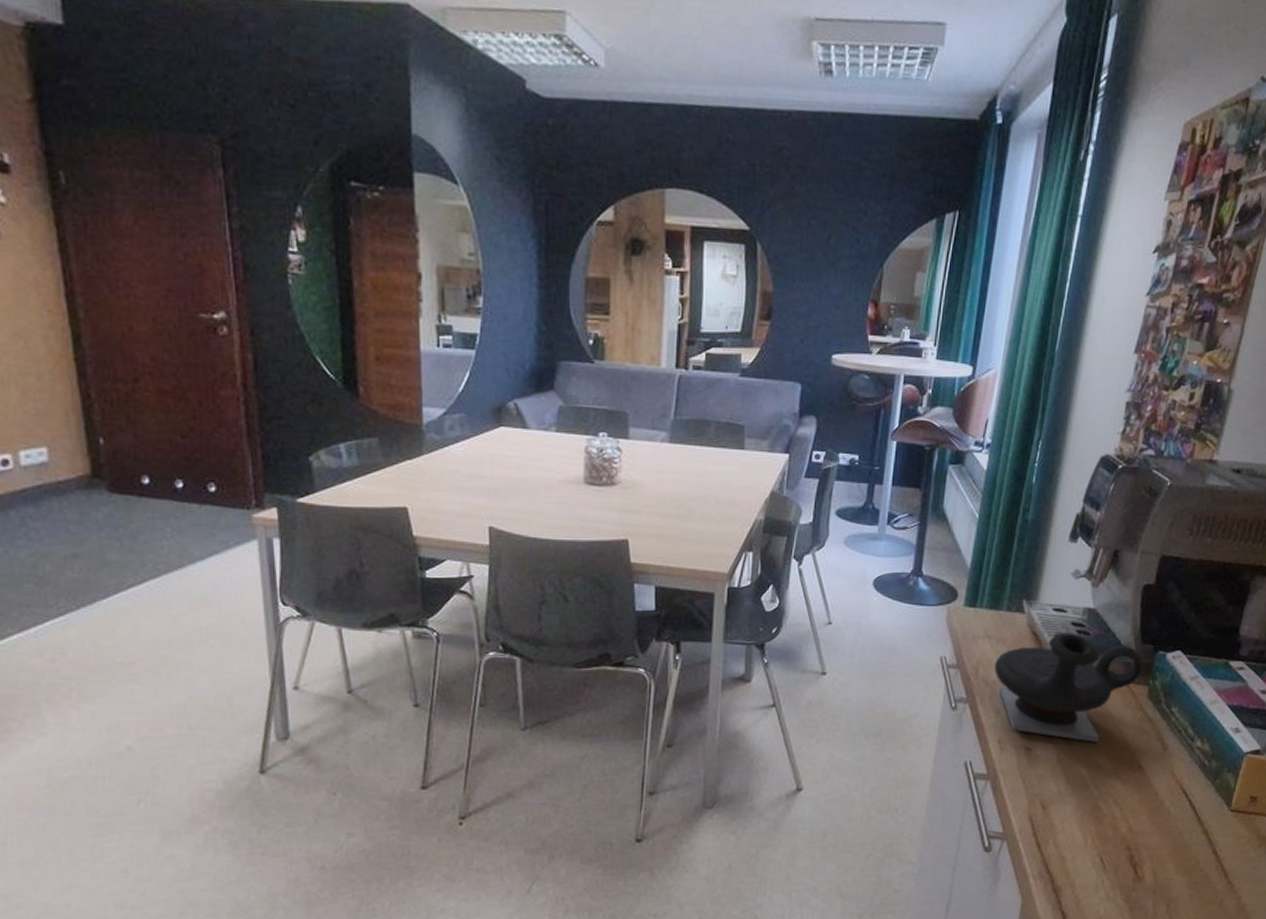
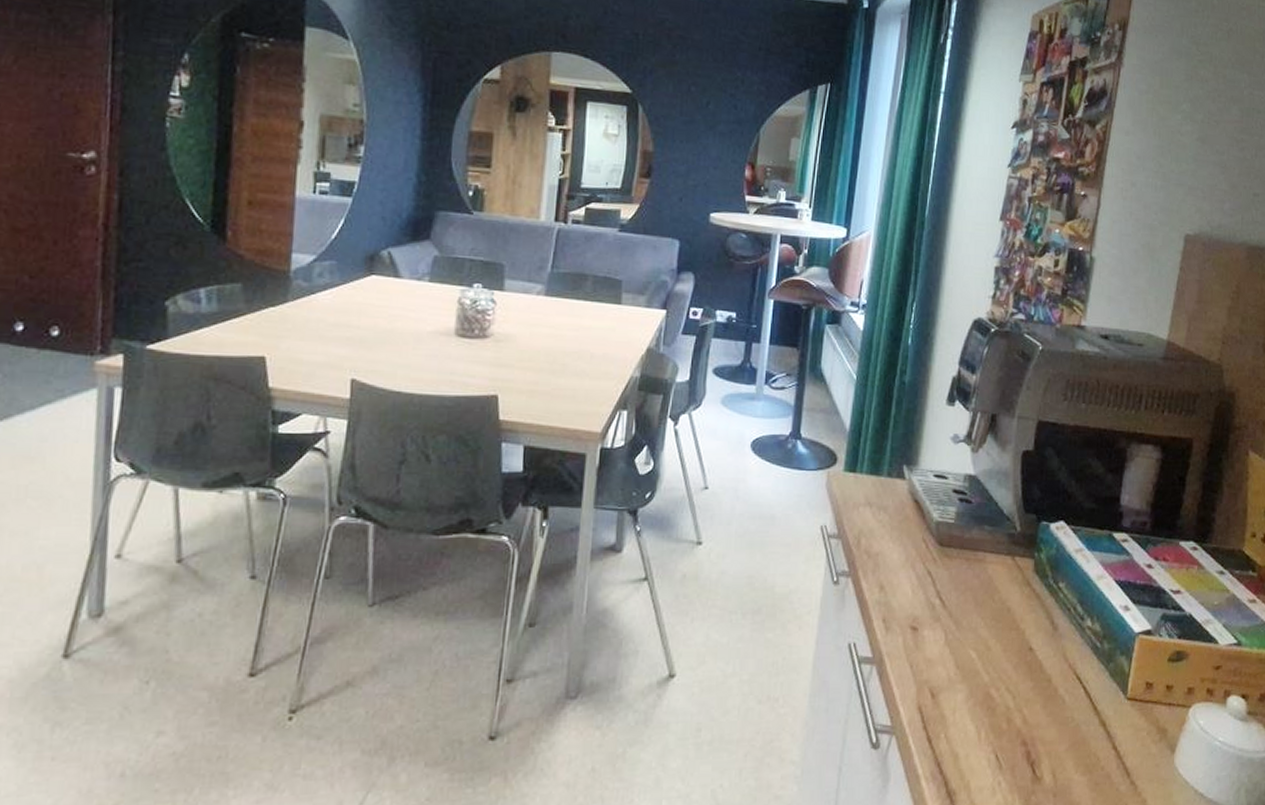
teapot: present [994,632,1145,742] -> none [877,499,1029,621]

